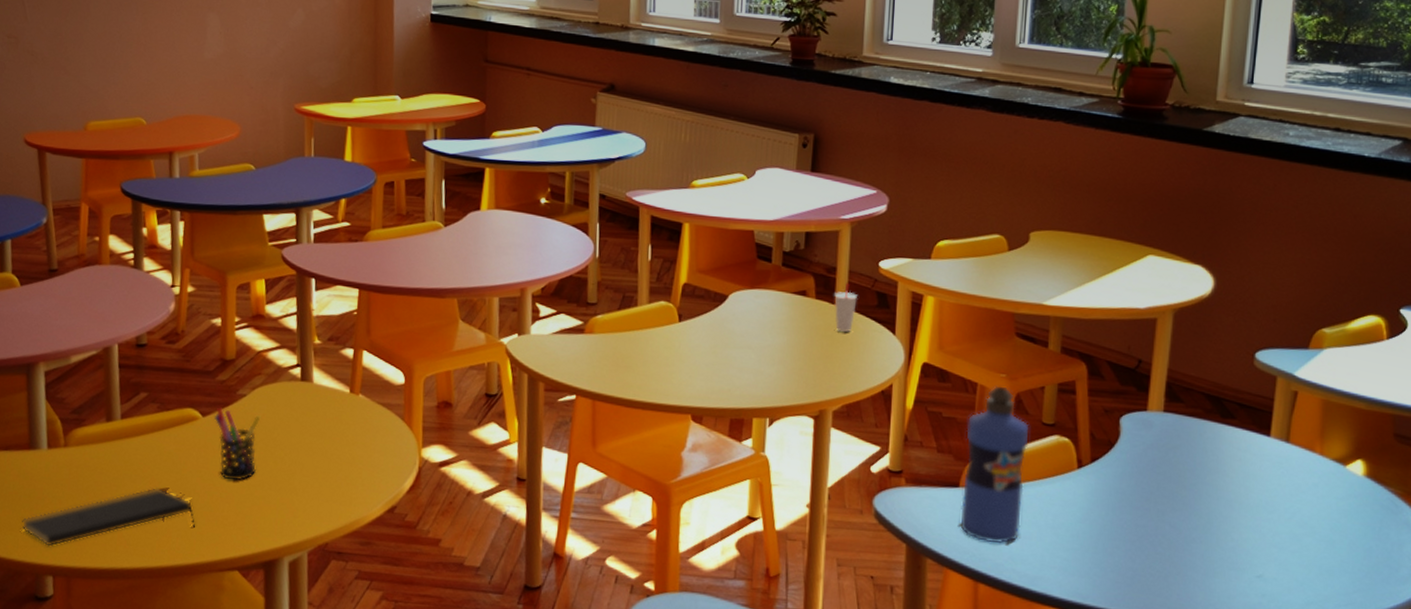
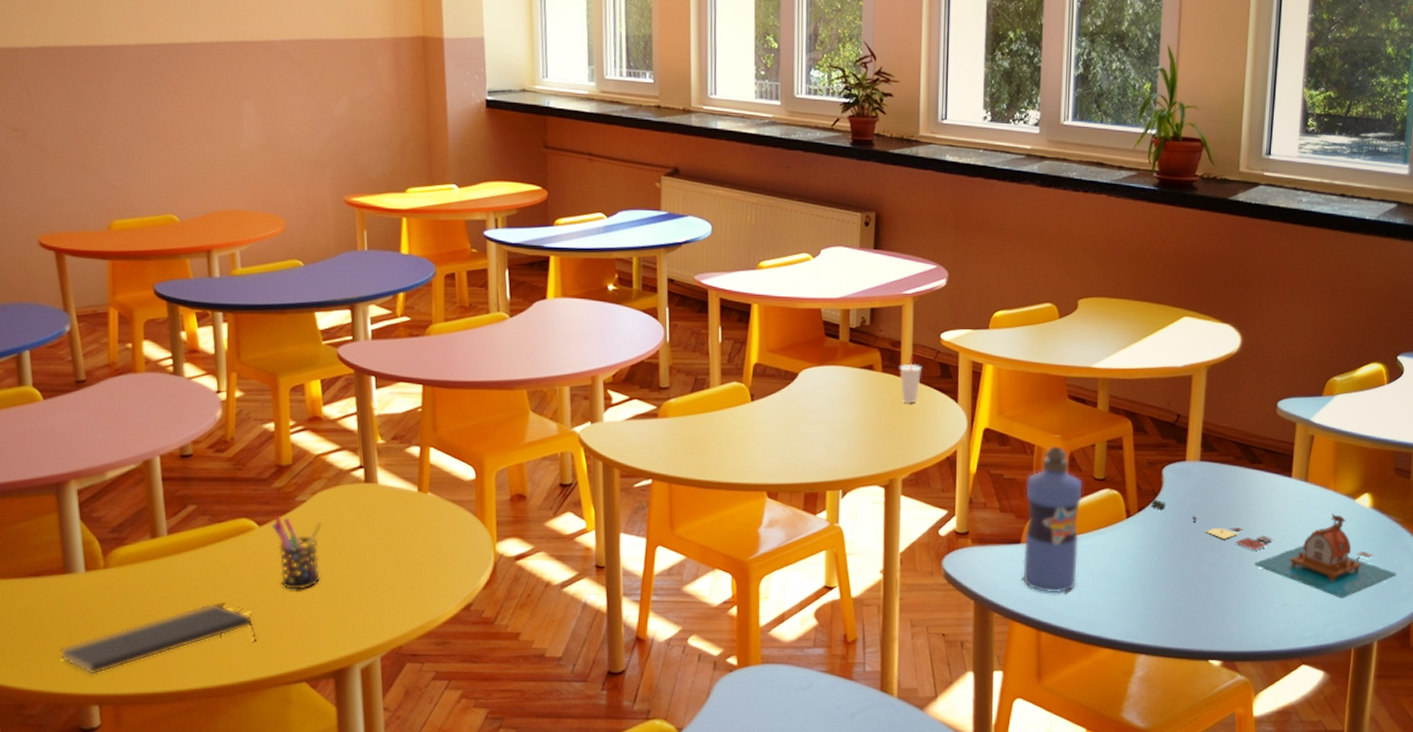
board game: none [1107,450,1394,575] -> present [1152,499,1396,599]

